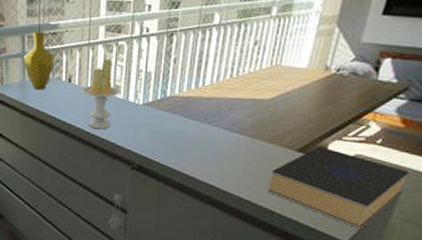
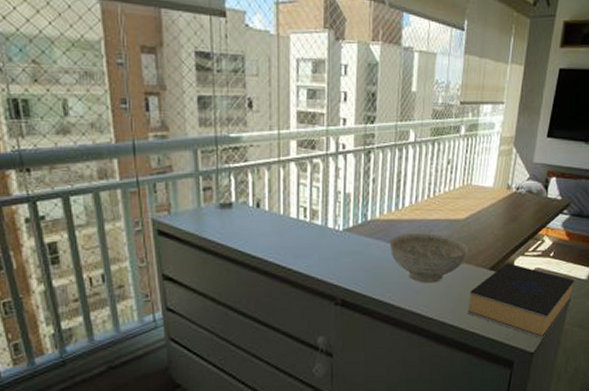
vase: present [23,31,55,90] -> none [197,145,239,218]
candle: present [82,58,120,130] -> none [274,178,318,263]
decorative bowl: none [187,110,274,159] -> present [389,233,469,283]

